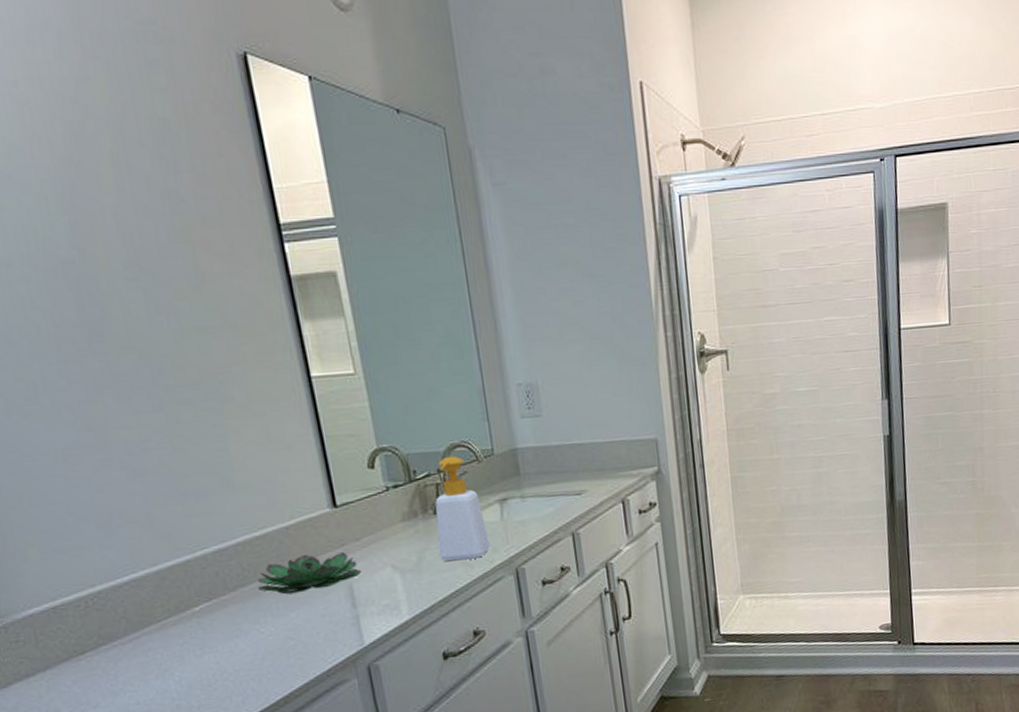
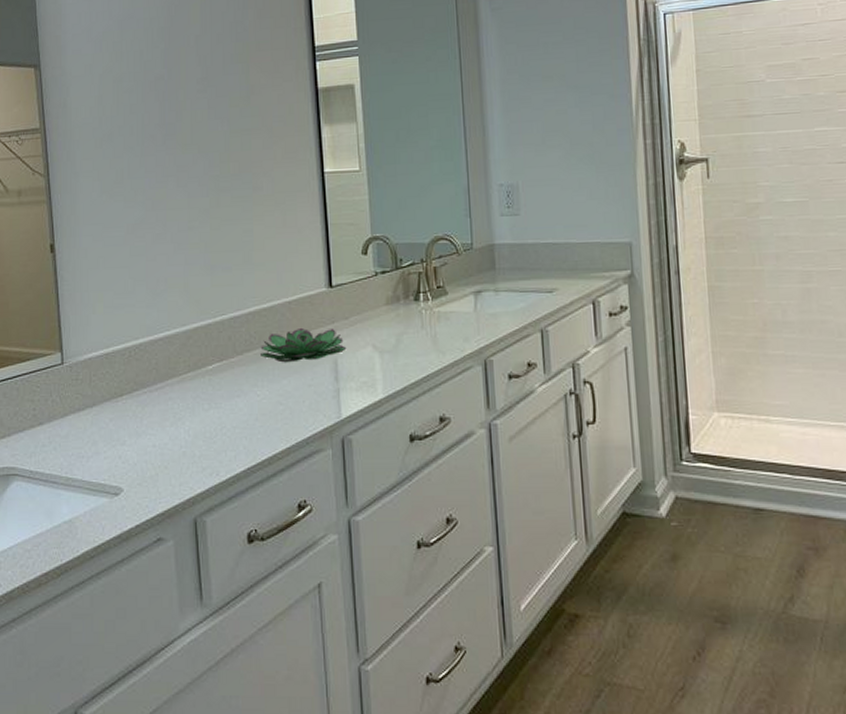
soap bottle: present [435,455,490,562] -> none [415,247,462,347]

